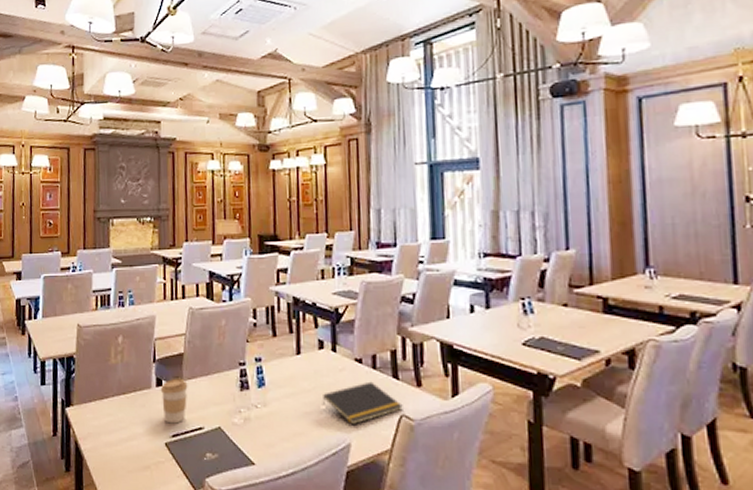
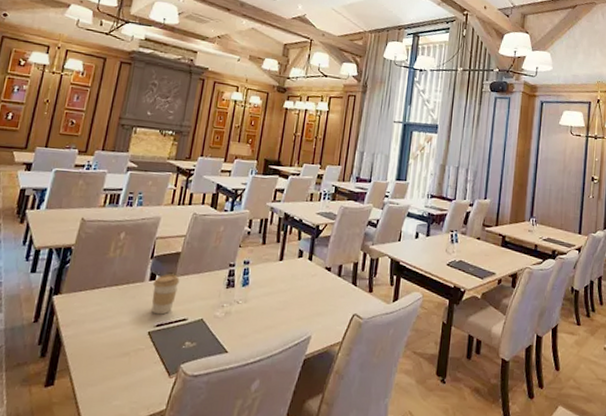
notepad: present [322,381,403,425] -> none [293,286,356,321]

